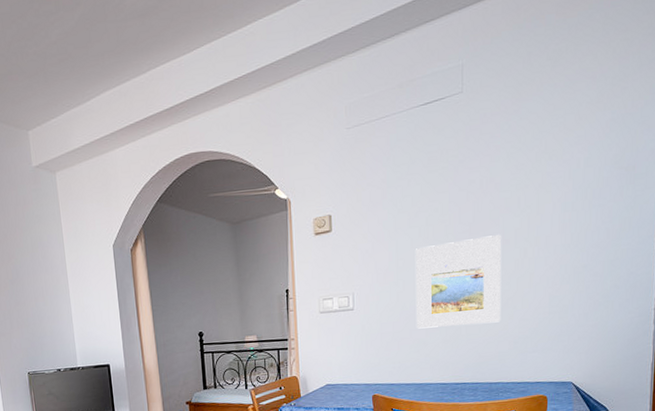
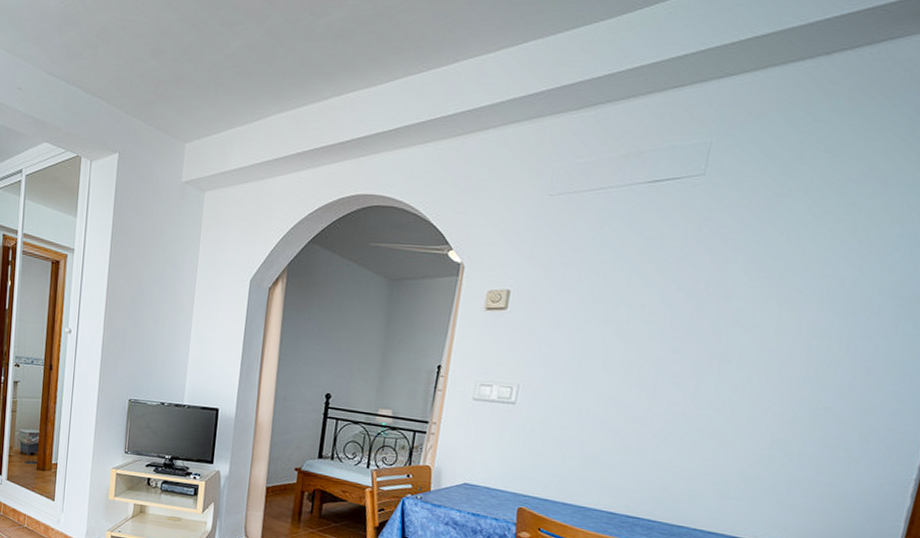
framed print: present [416,235,501,329] -> none [590,347,721,455]

